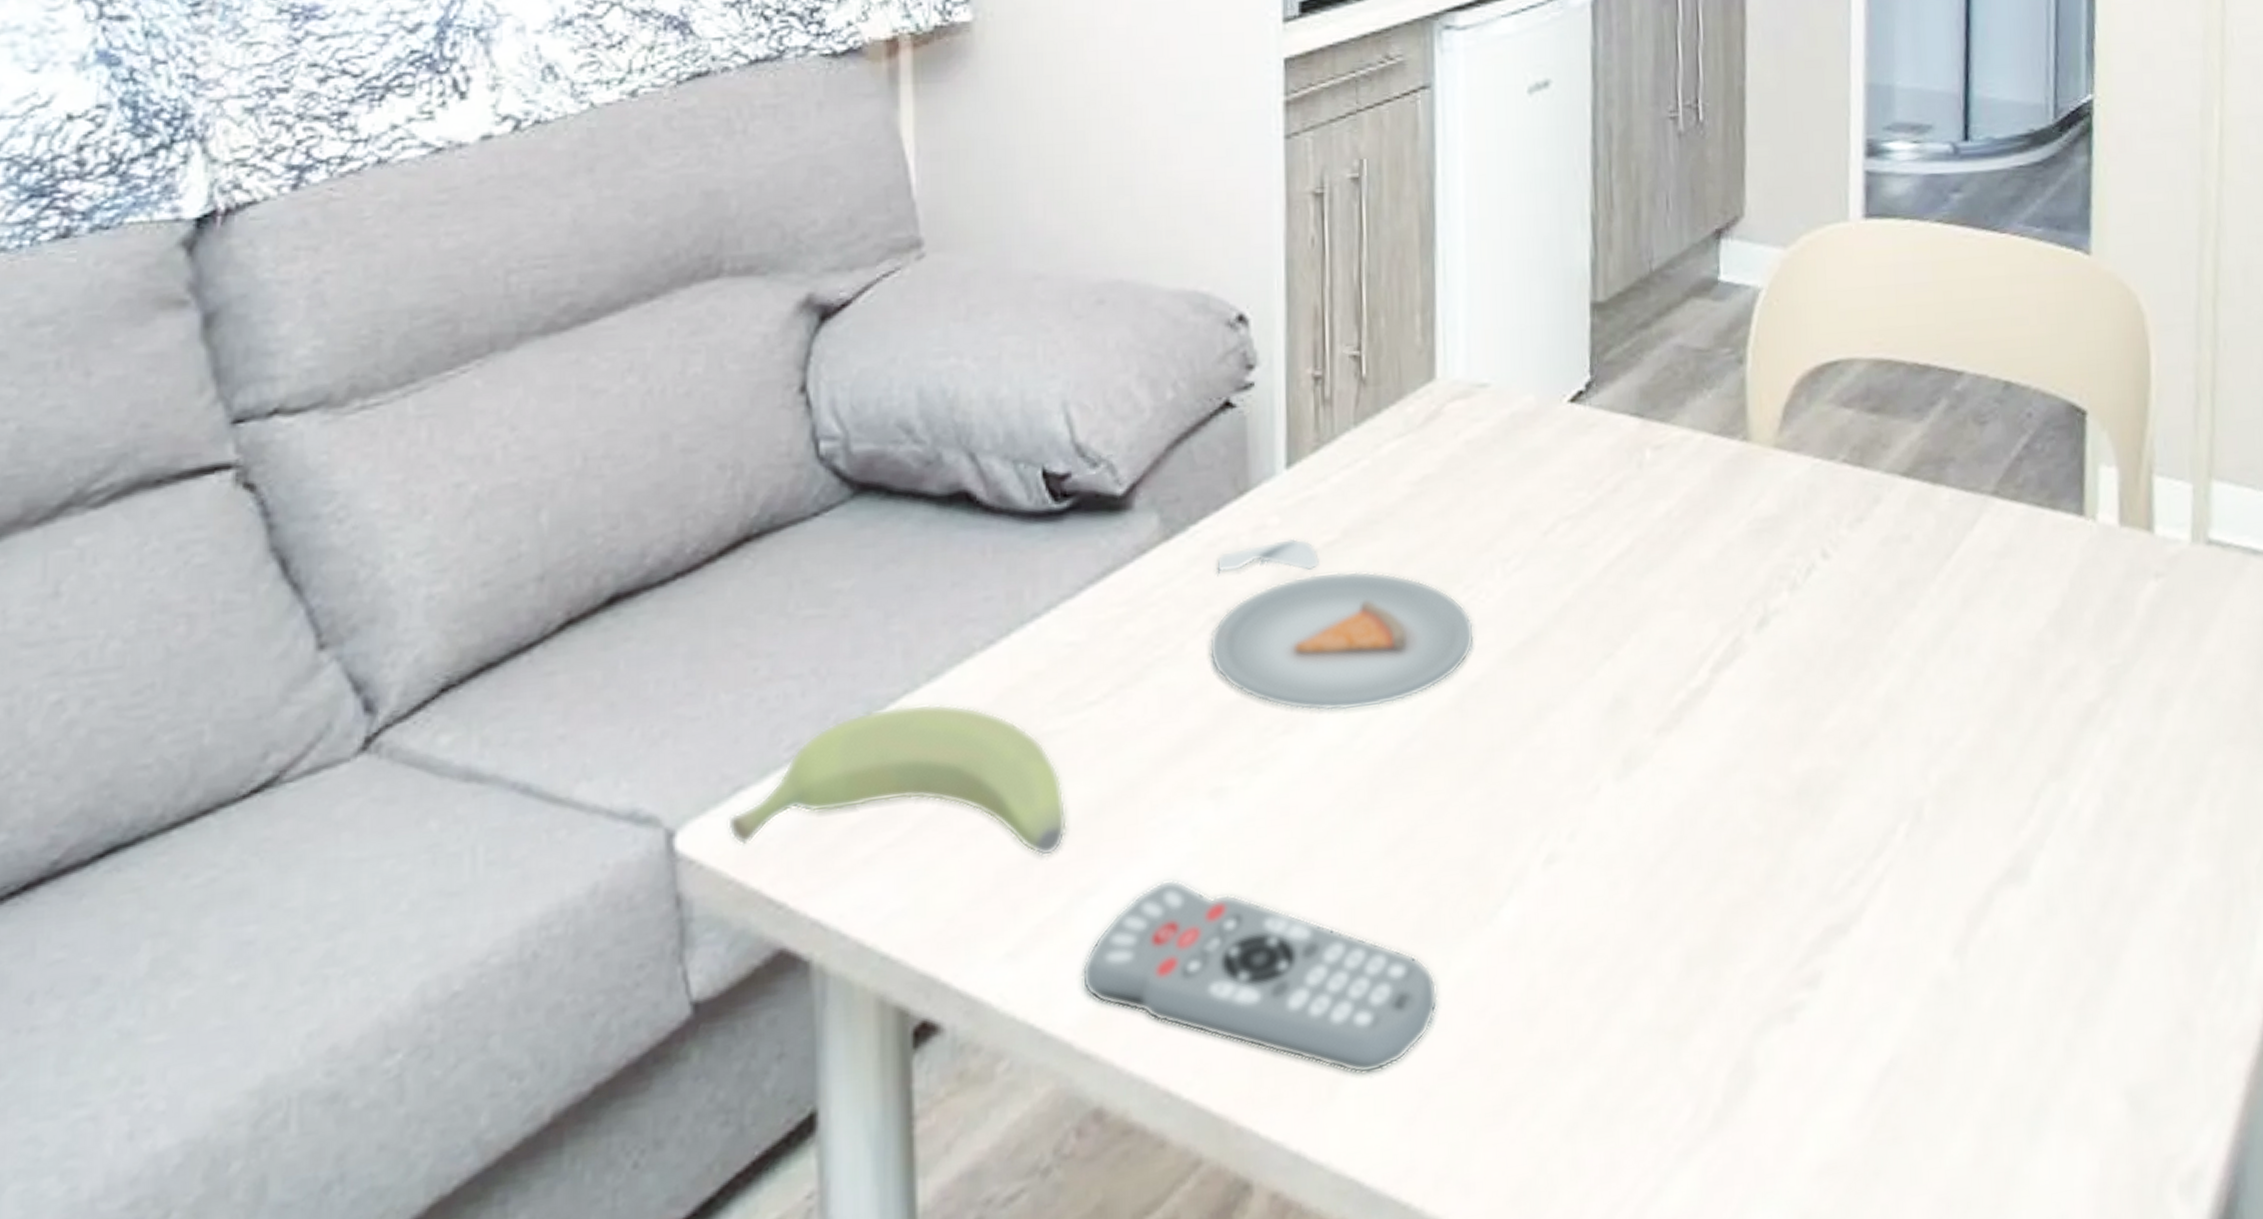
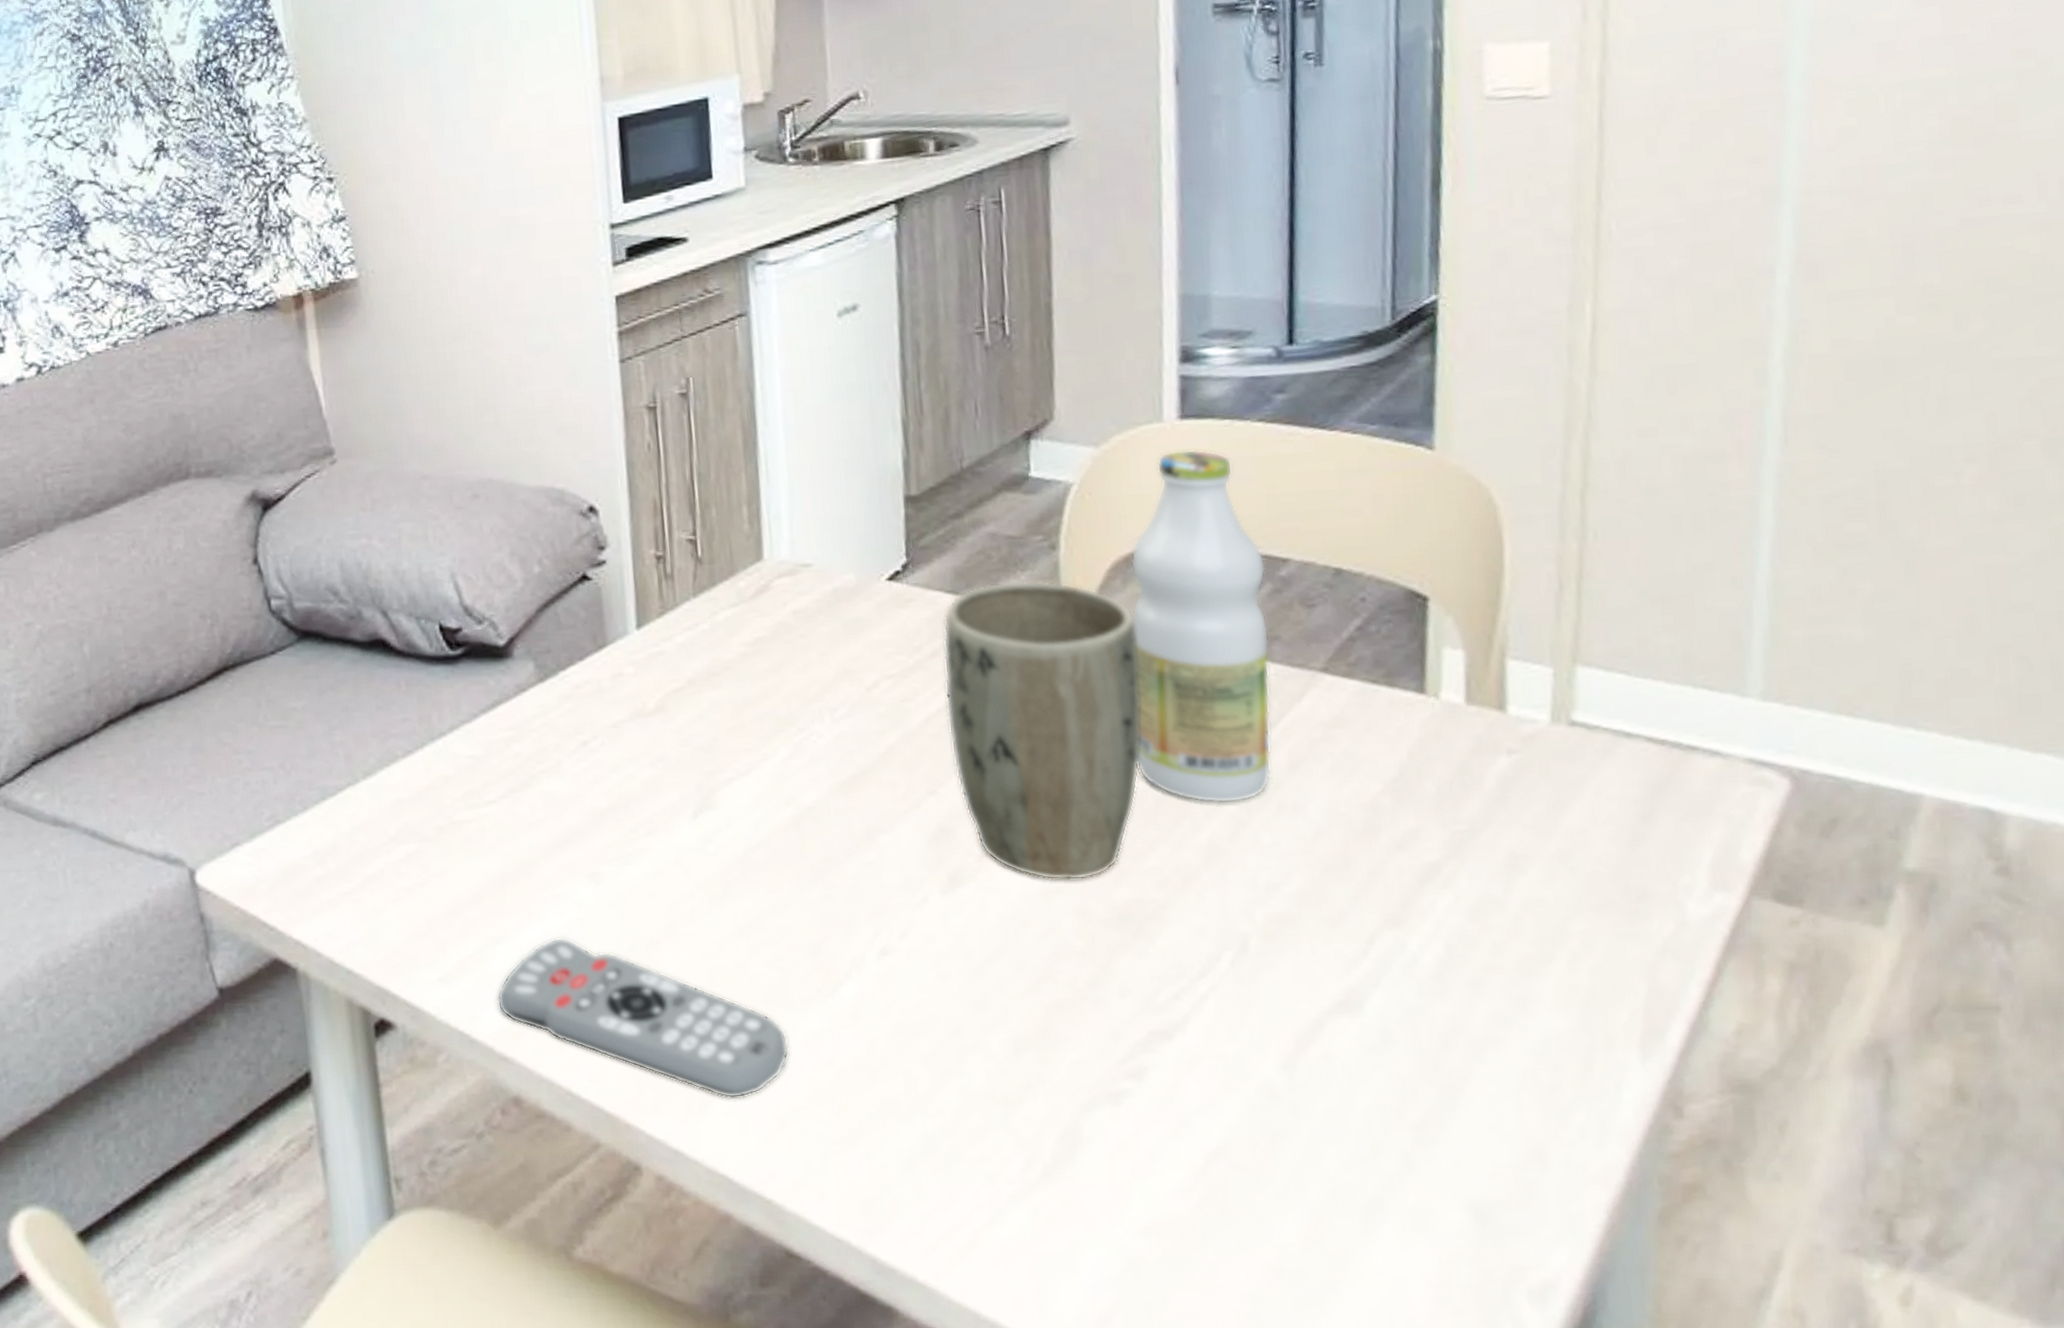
banana: present [727,703,1067,857] -> none [230,794,478,912]
dinner plate: present [1209,537,1475,712] -> none [581,684,808,822]
plant pot: none [1625,399,1823,754] -> present [943,580,1141,881]
bottle: none [1816,251,1946,650] -> present [1131,449,1272,804]

